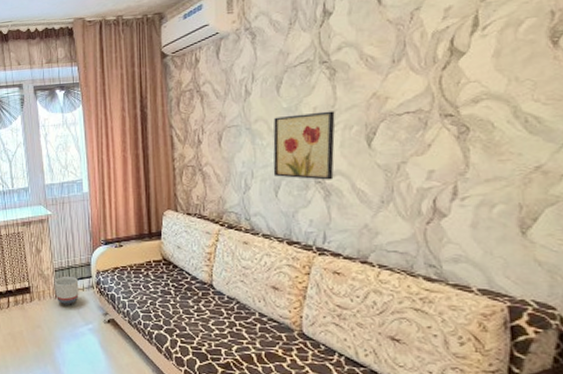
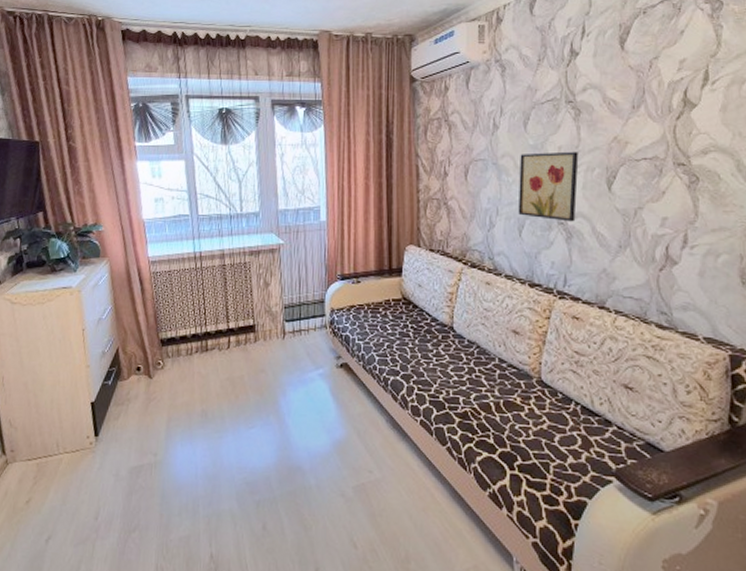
planter: present [54,276,79,305] -> none [282,313,311,347]

